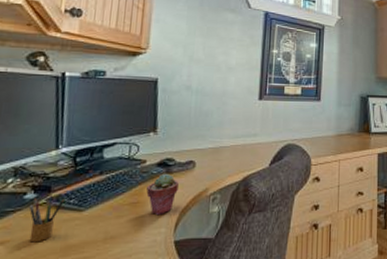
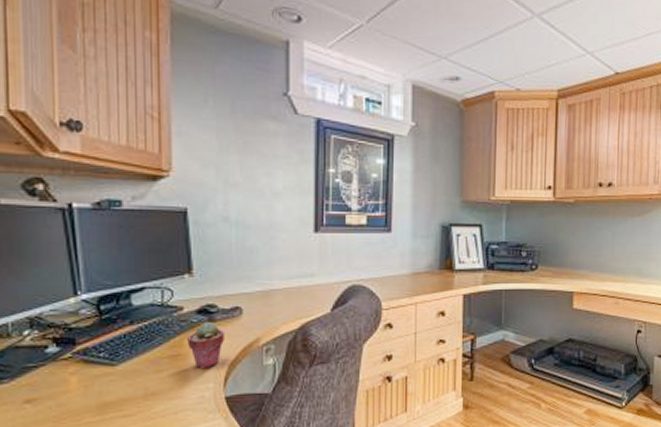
pencil box: present [29,194,66,243] -> none [53,347,94,400]

